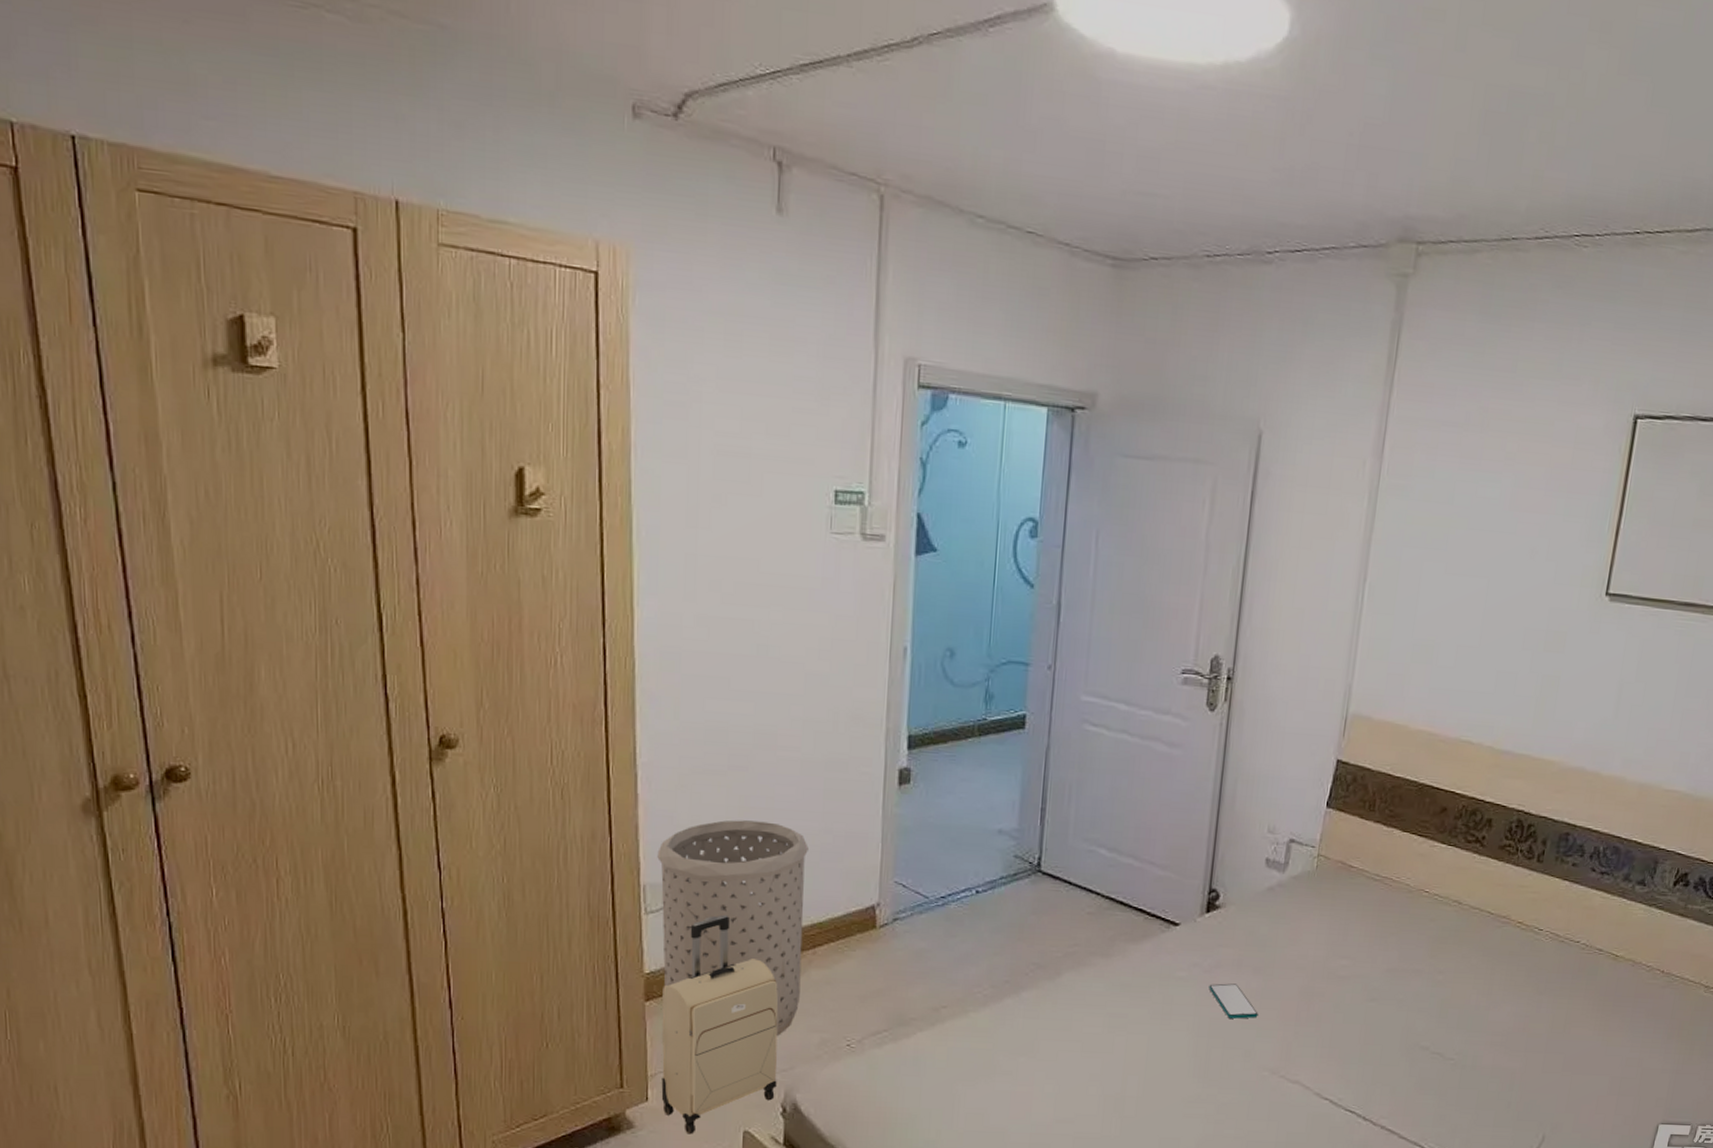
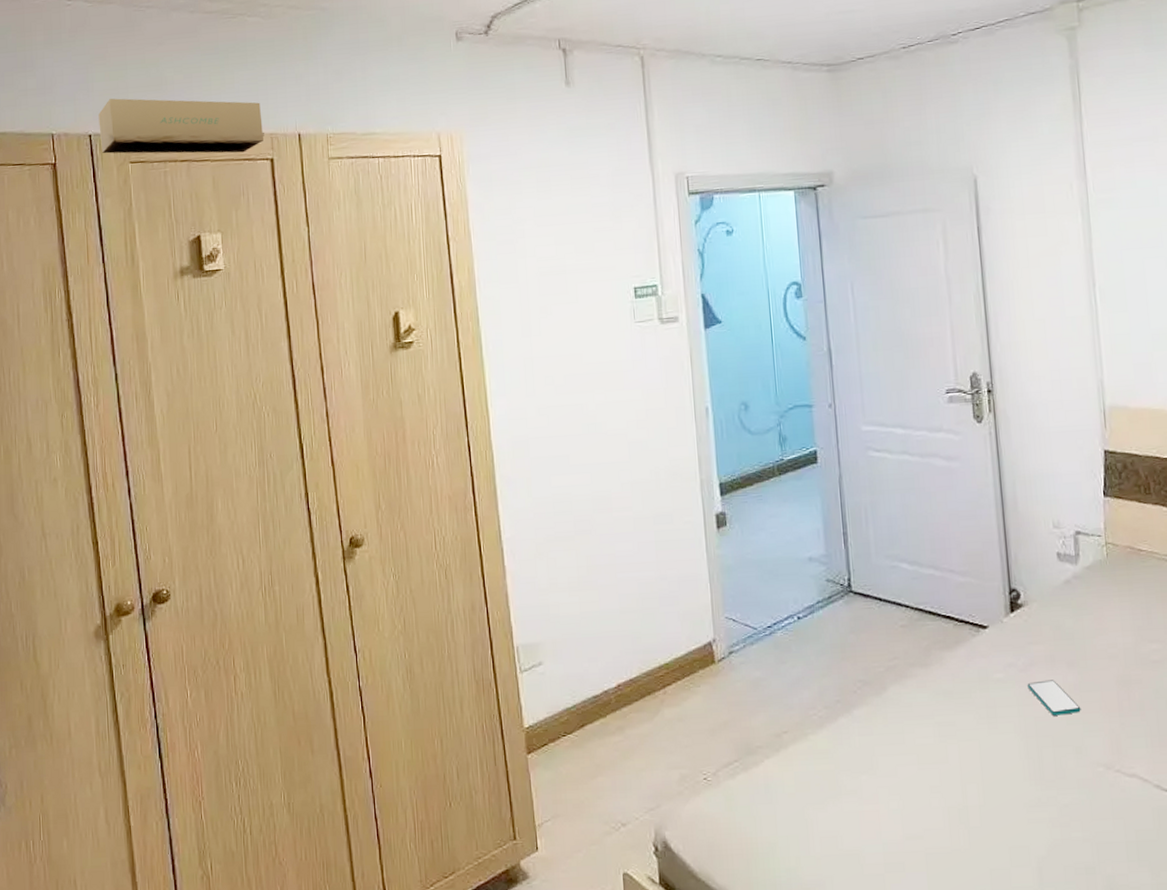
box: none [86,88,343,211] -> present [98,98,263,154]
laundry basket: present [657,820,809,1035] -> none [525,576,658,775]
suitcase: present [661,914,779,1135] -> none [541,665,647,881]

